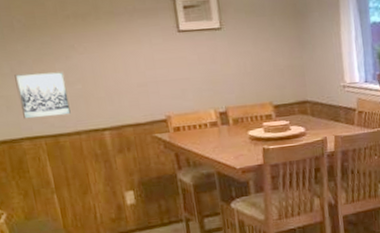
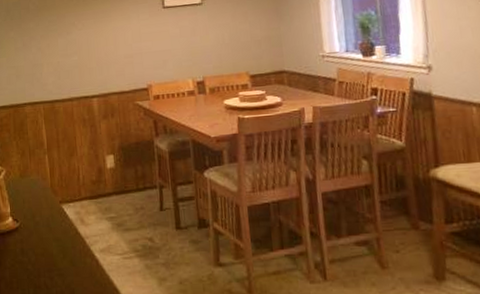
wall art: present [14,70,72,119] -> none [25,44,68,87]

